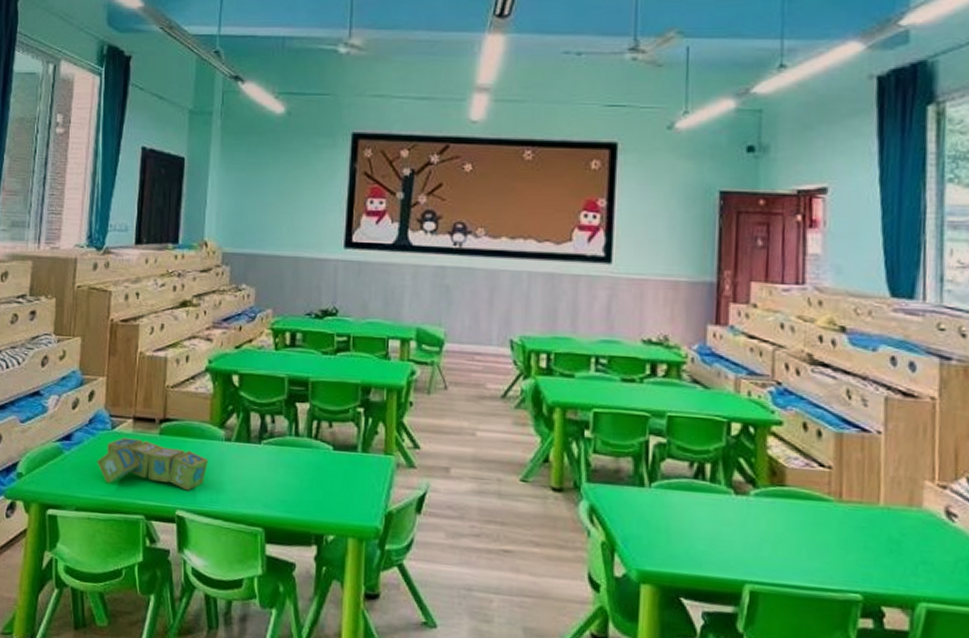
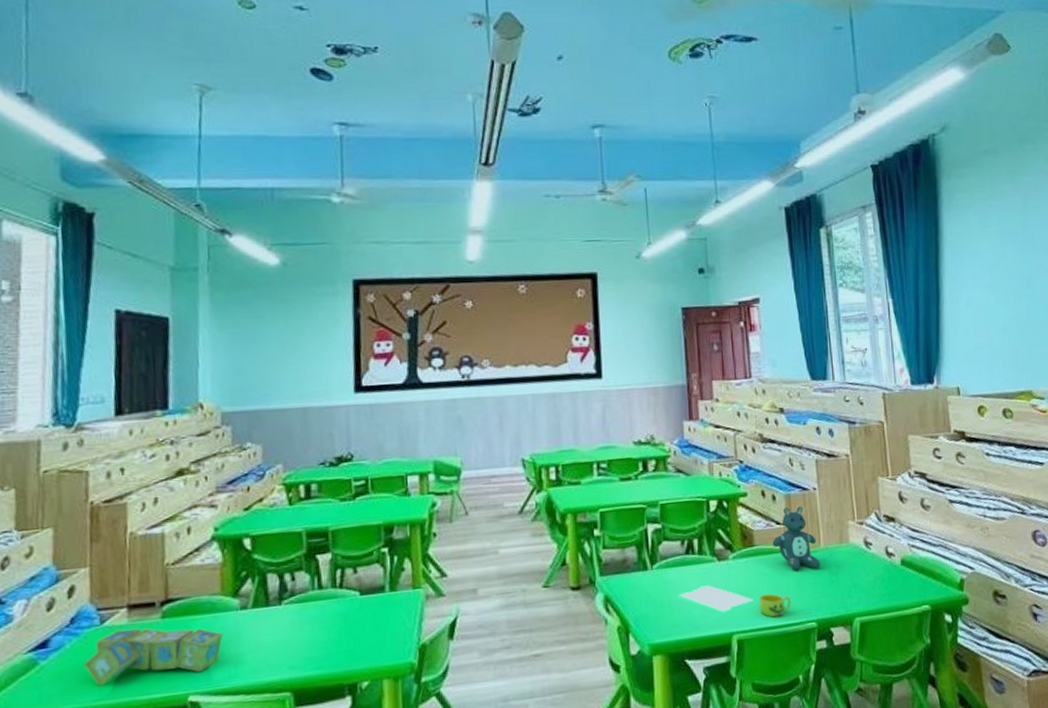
paper sheet: none [680,519,777,555] -> present [679,585,753,612]
cup: none [783,545,830,577] -> present [758,593,792,618]
stuffed animal: none [810,448,877,531] -> present [772,506,820,571]

